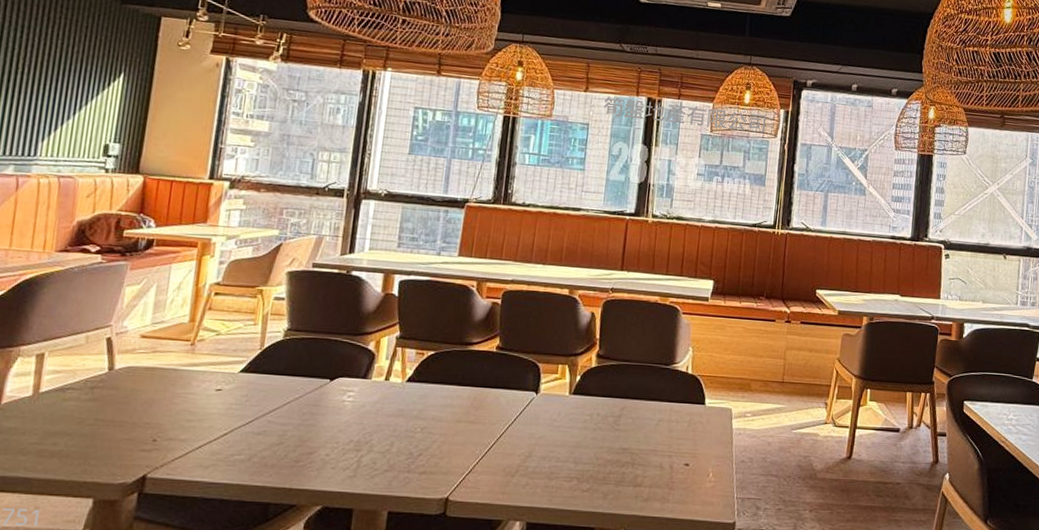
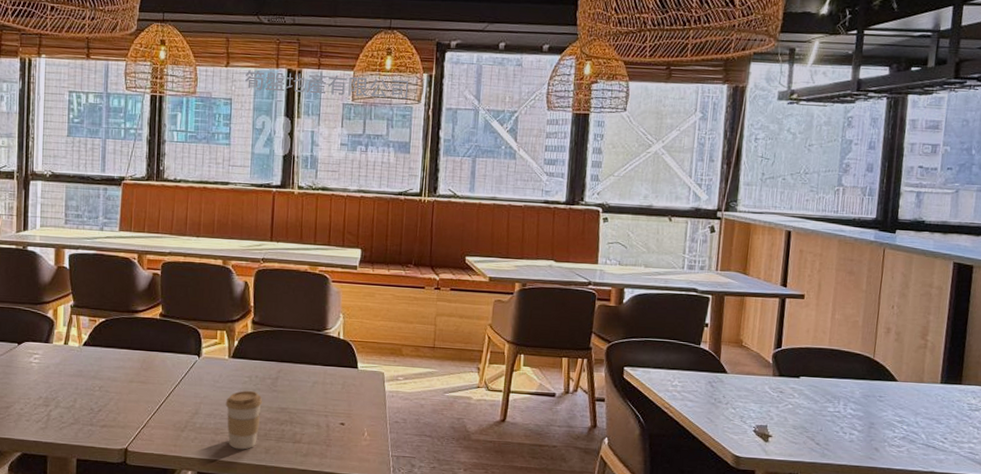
coffee cup: none [562,429,604,496] -> present [225,390,263,450]

